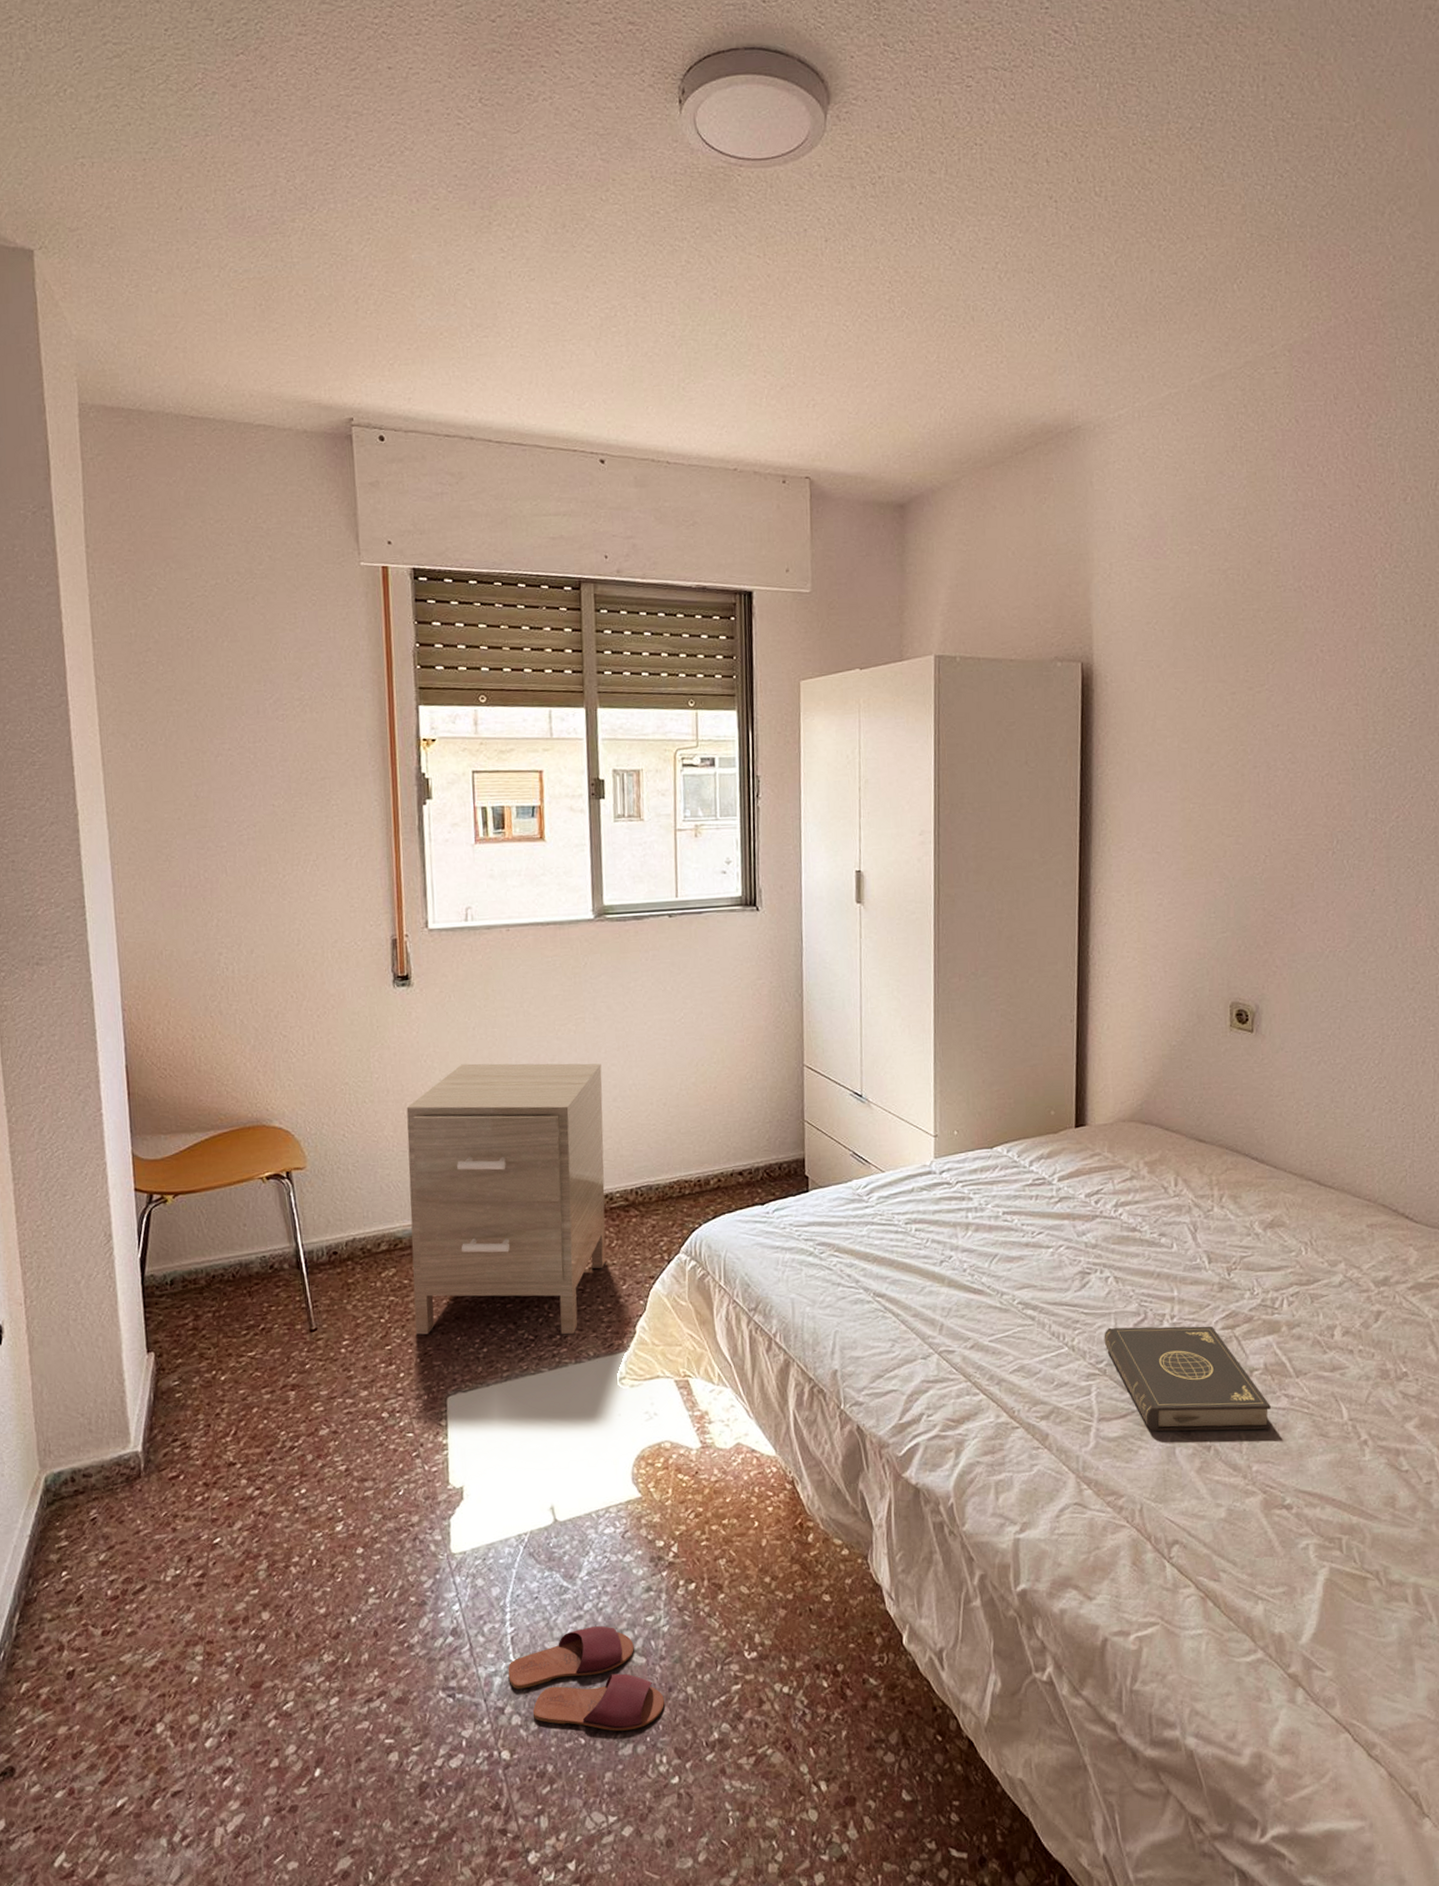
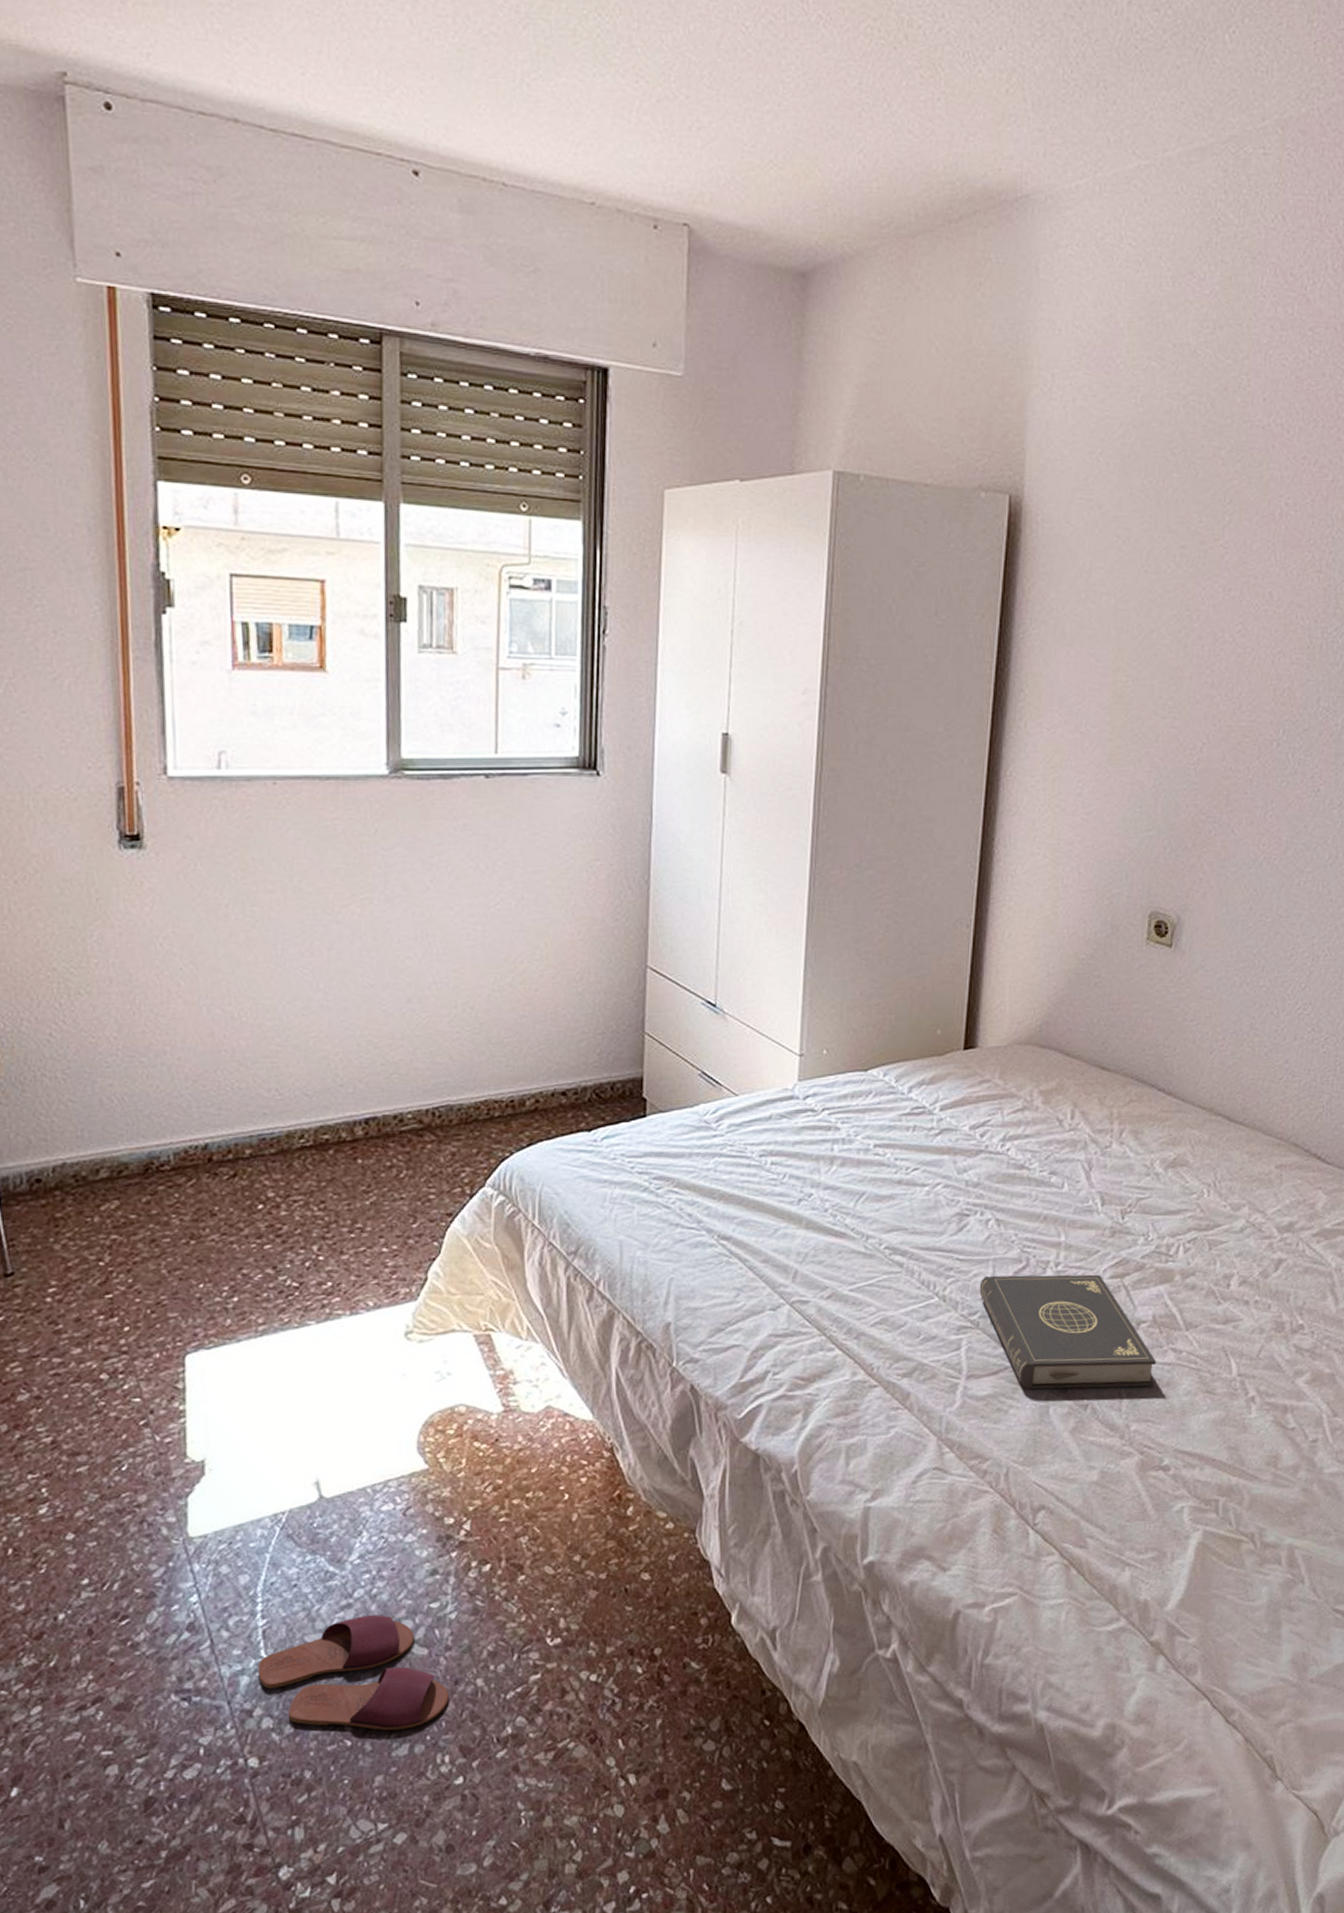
nightstand: present [406,1063,606,1335] -> none [135,950,394,1282]

